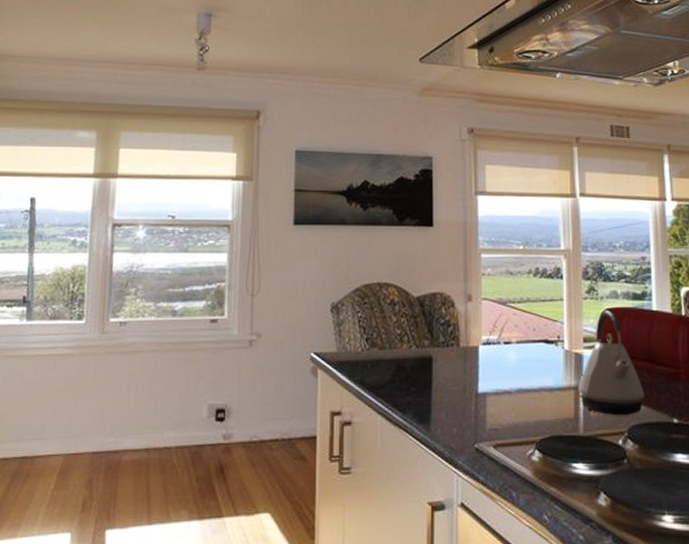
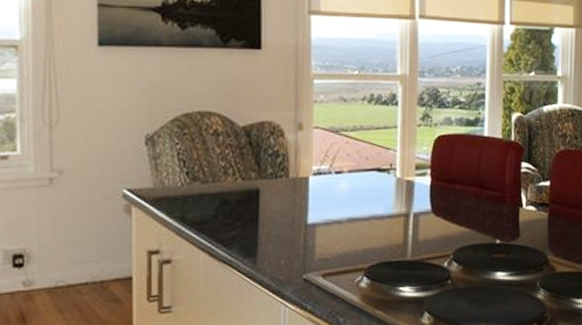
kettle: present [578,310,645,415] -> none [408,137,471,239]

